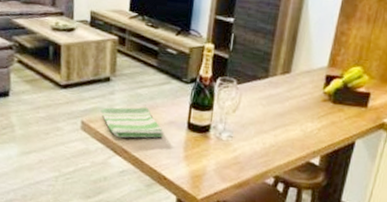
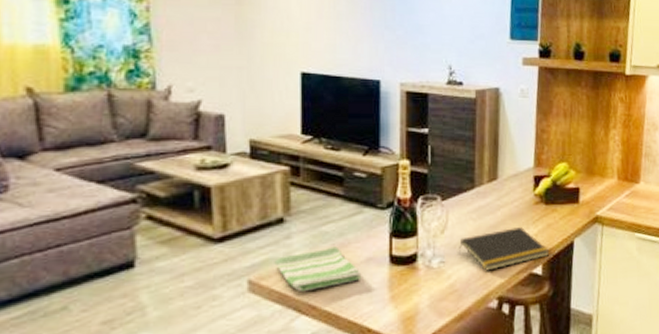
notepad: none [245,118,330,153] -> present [458,227,550,271]

